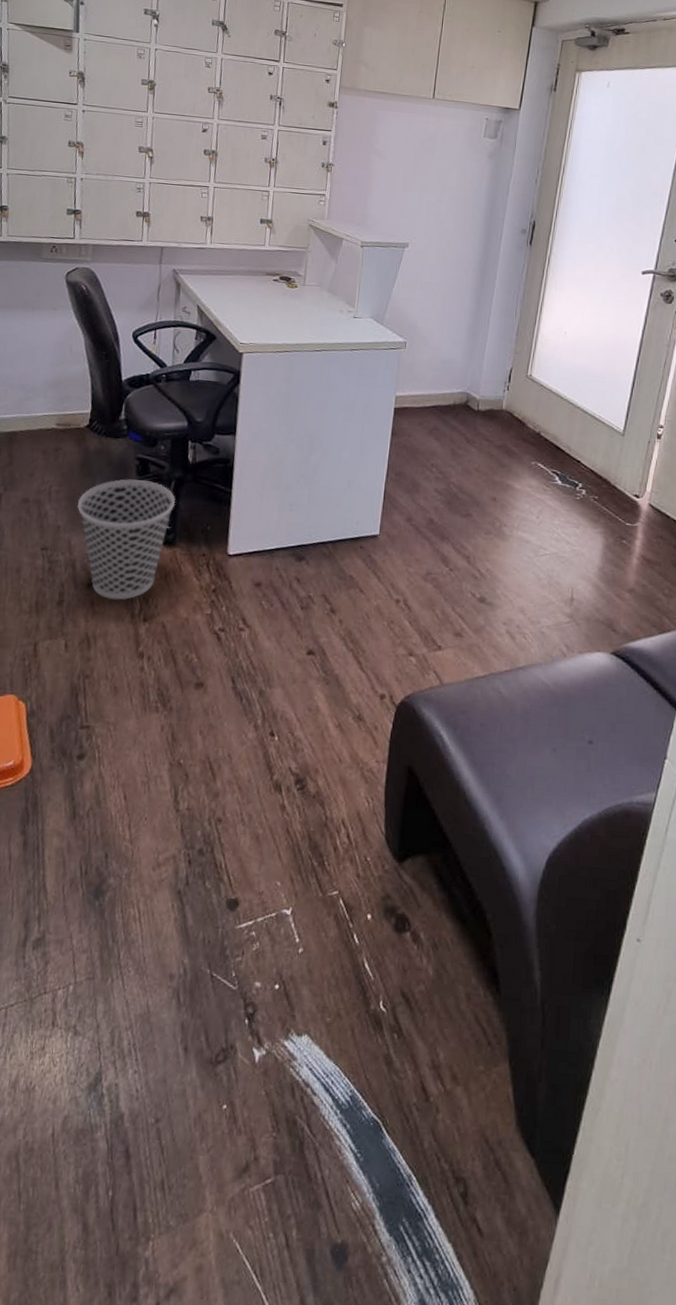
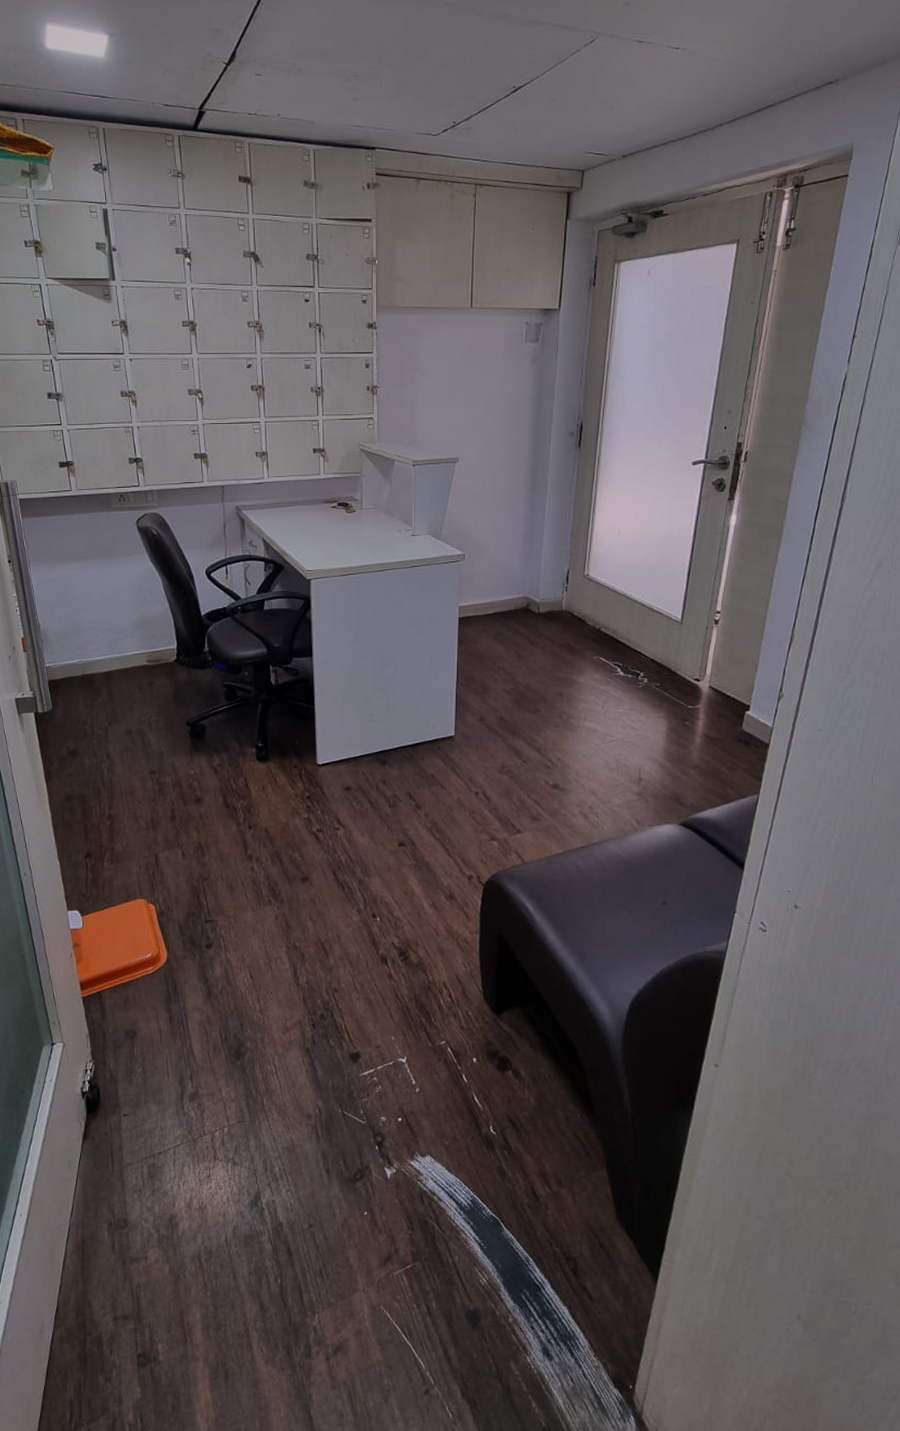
wastebasket: present [77,479,176,601] -> none [177,705,265,812]

